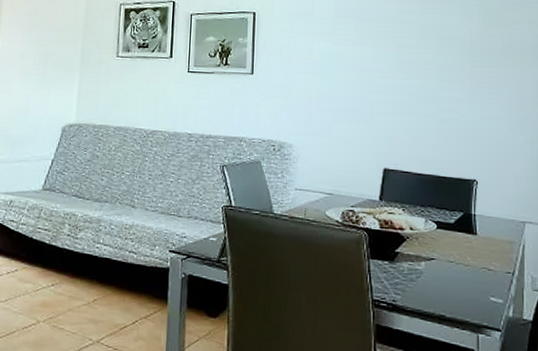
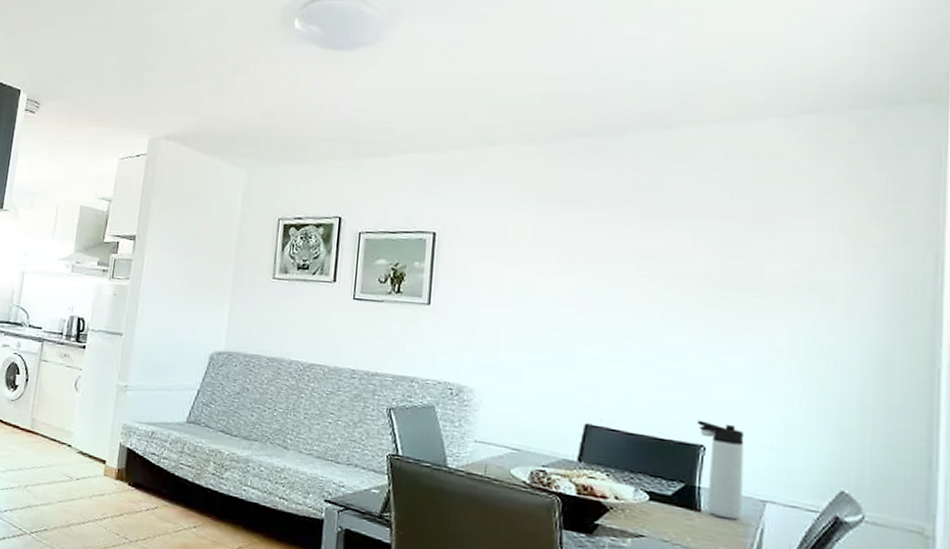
thermos bottle: none [471,159,507,240] -> present [698,420,745,520]

